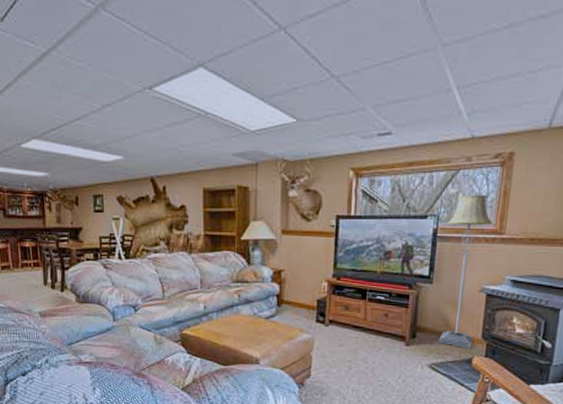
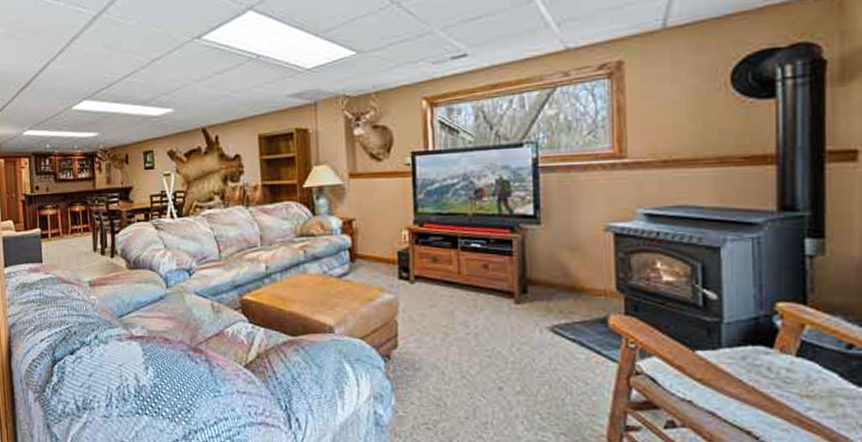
floor lamp: present [439,194,493,349] -> none [549,113,609,305]

